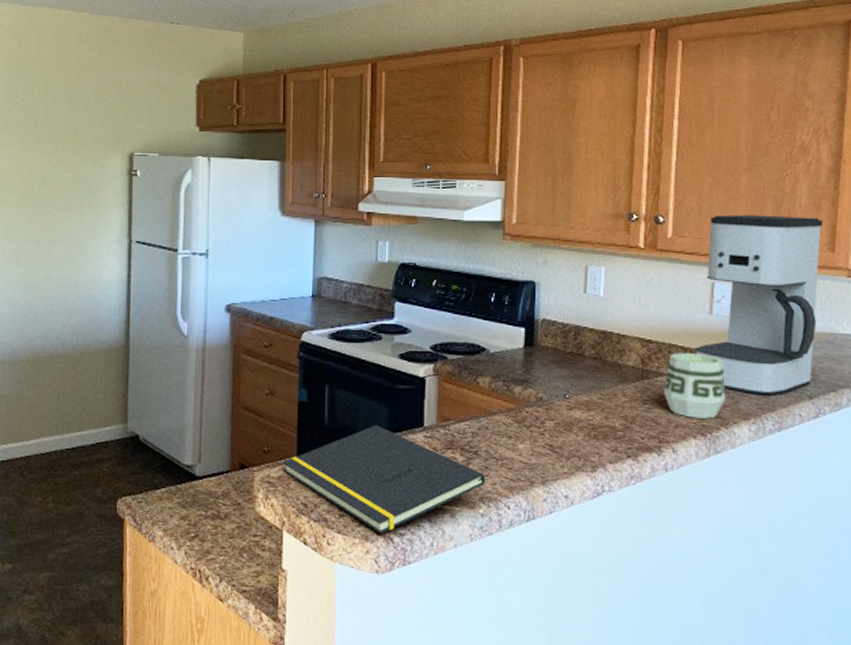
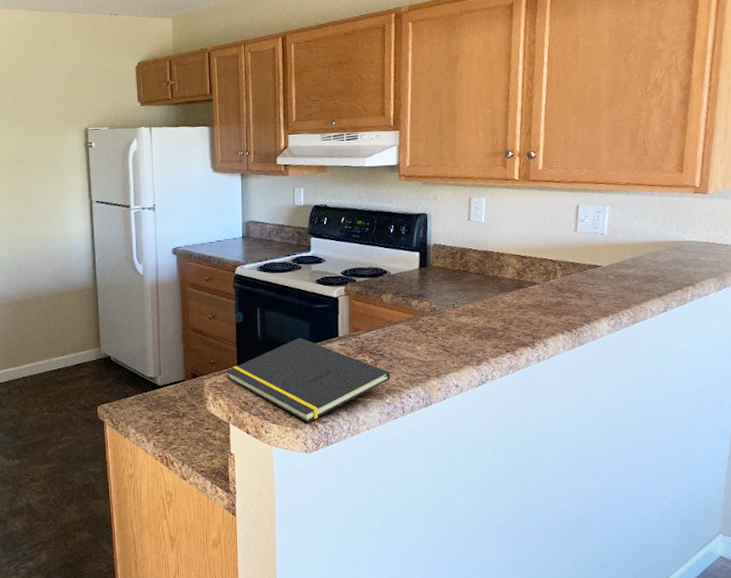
cup: present [664,353,726,419] -> none [536,264,589,318]
coffee maker: present [695,214,824,396] -> none [562,144,674,296]

